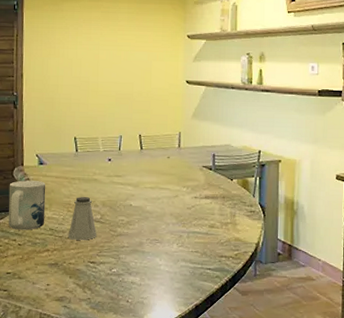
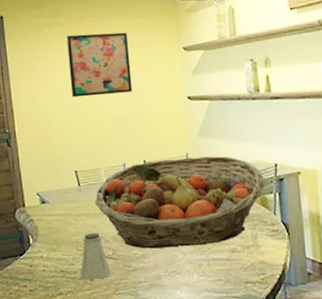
mug: present [8,180,46,230] -> none [12,221,55,275]
wall art: none [79,12,138,71] -> present [66,32,133,98]
fruit basket: none [90,136,248,219] -> present [95,156,265,249]

